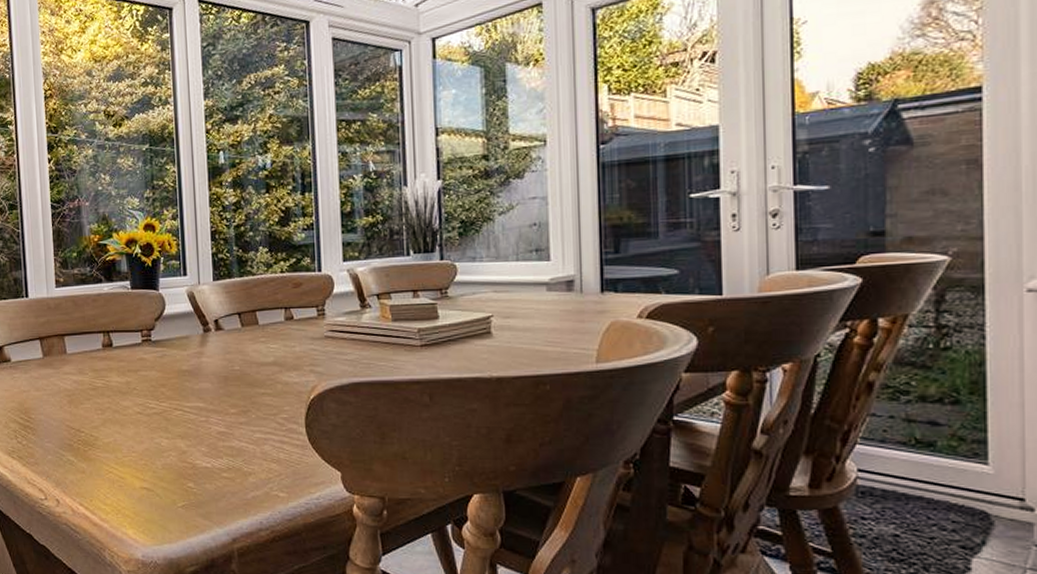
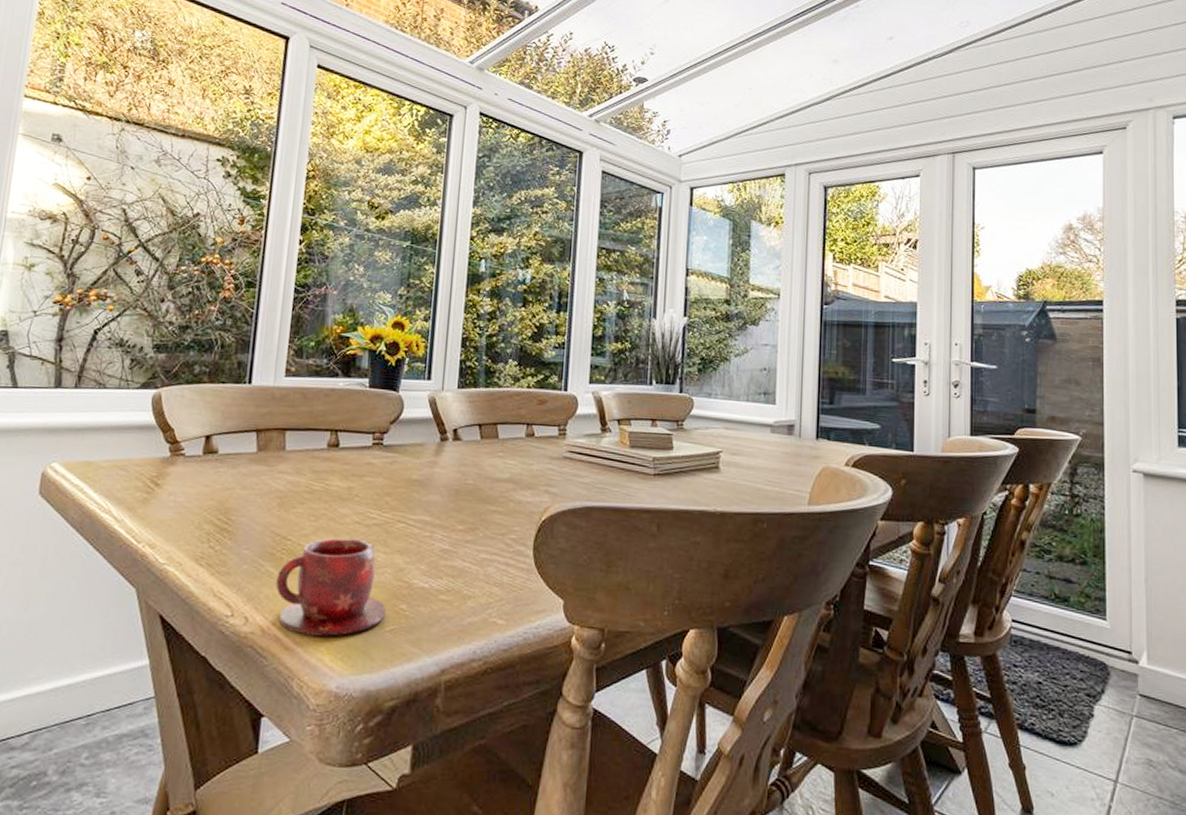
teacup: none [77,427,175,514] -> present [276,537,386,637]

